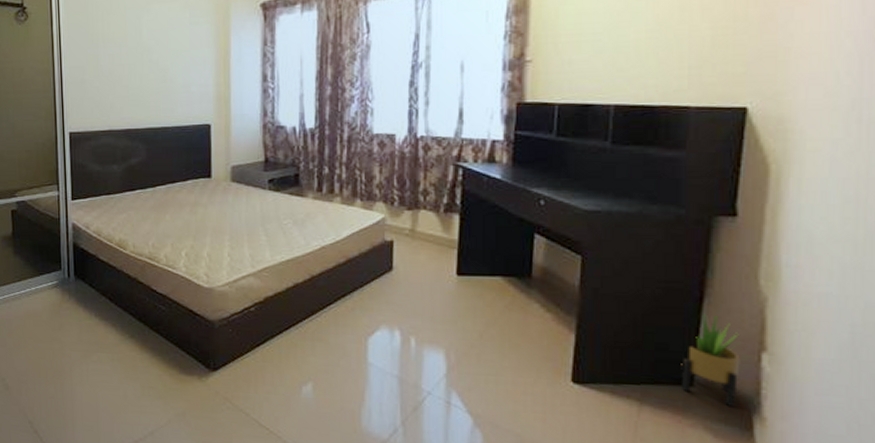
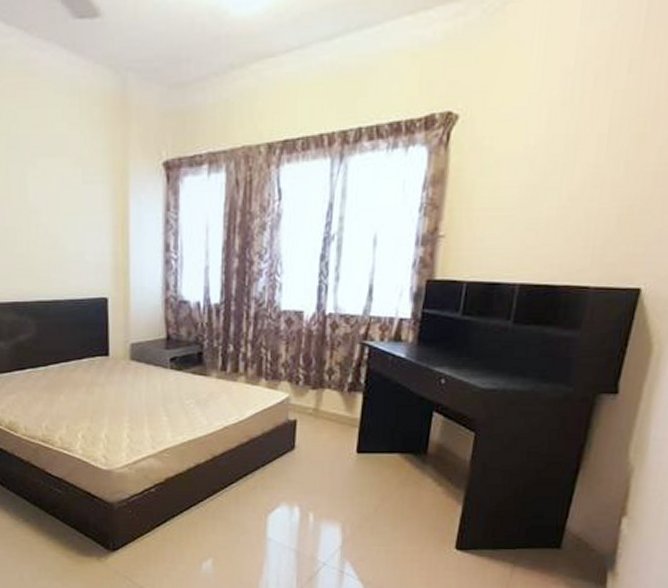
potted plant: present [680,314,741,408] -> none [550,484,606,566]

